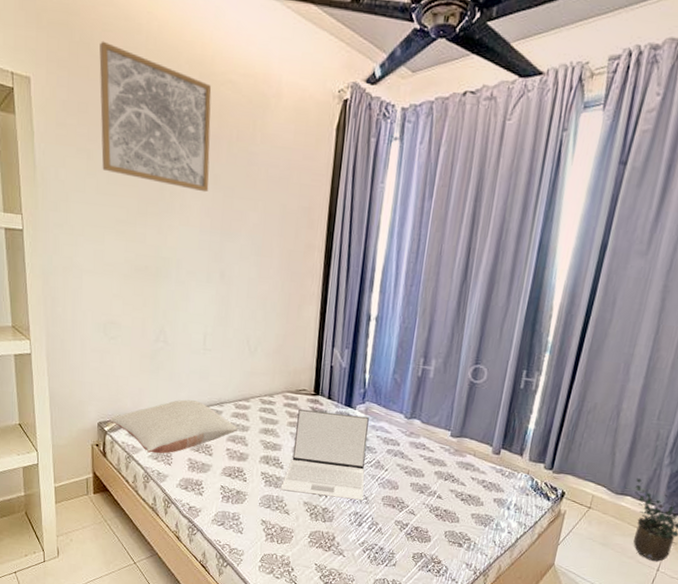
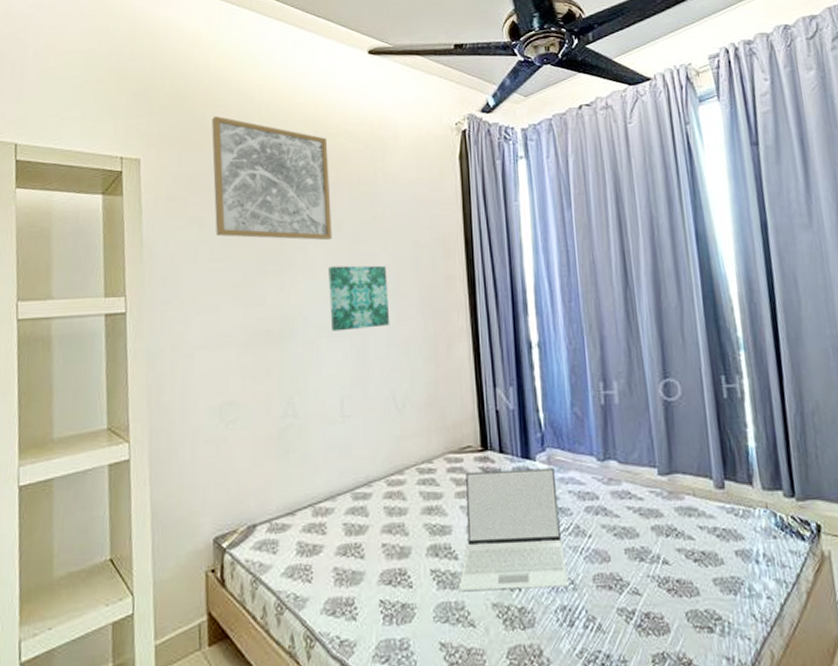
pillow: present [110,399,238,454] -> none [229,485,393,569]
wall art: none [201,217,255,280] -> present [328,265,390,332]

